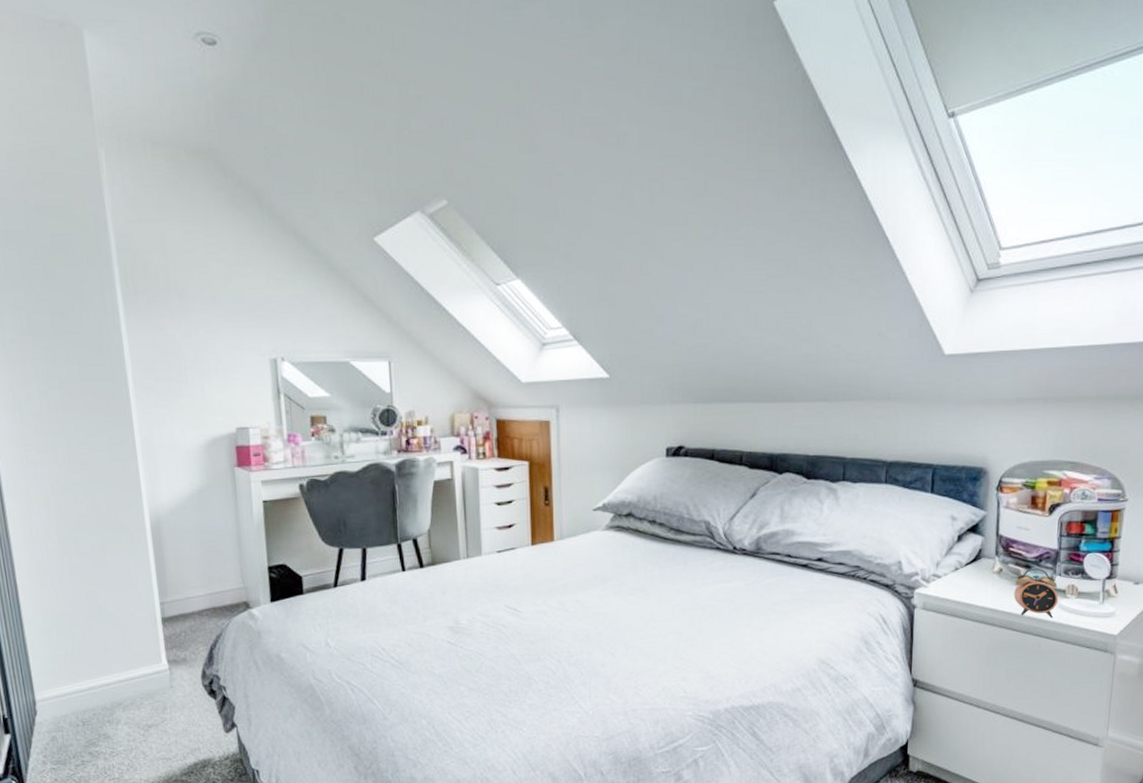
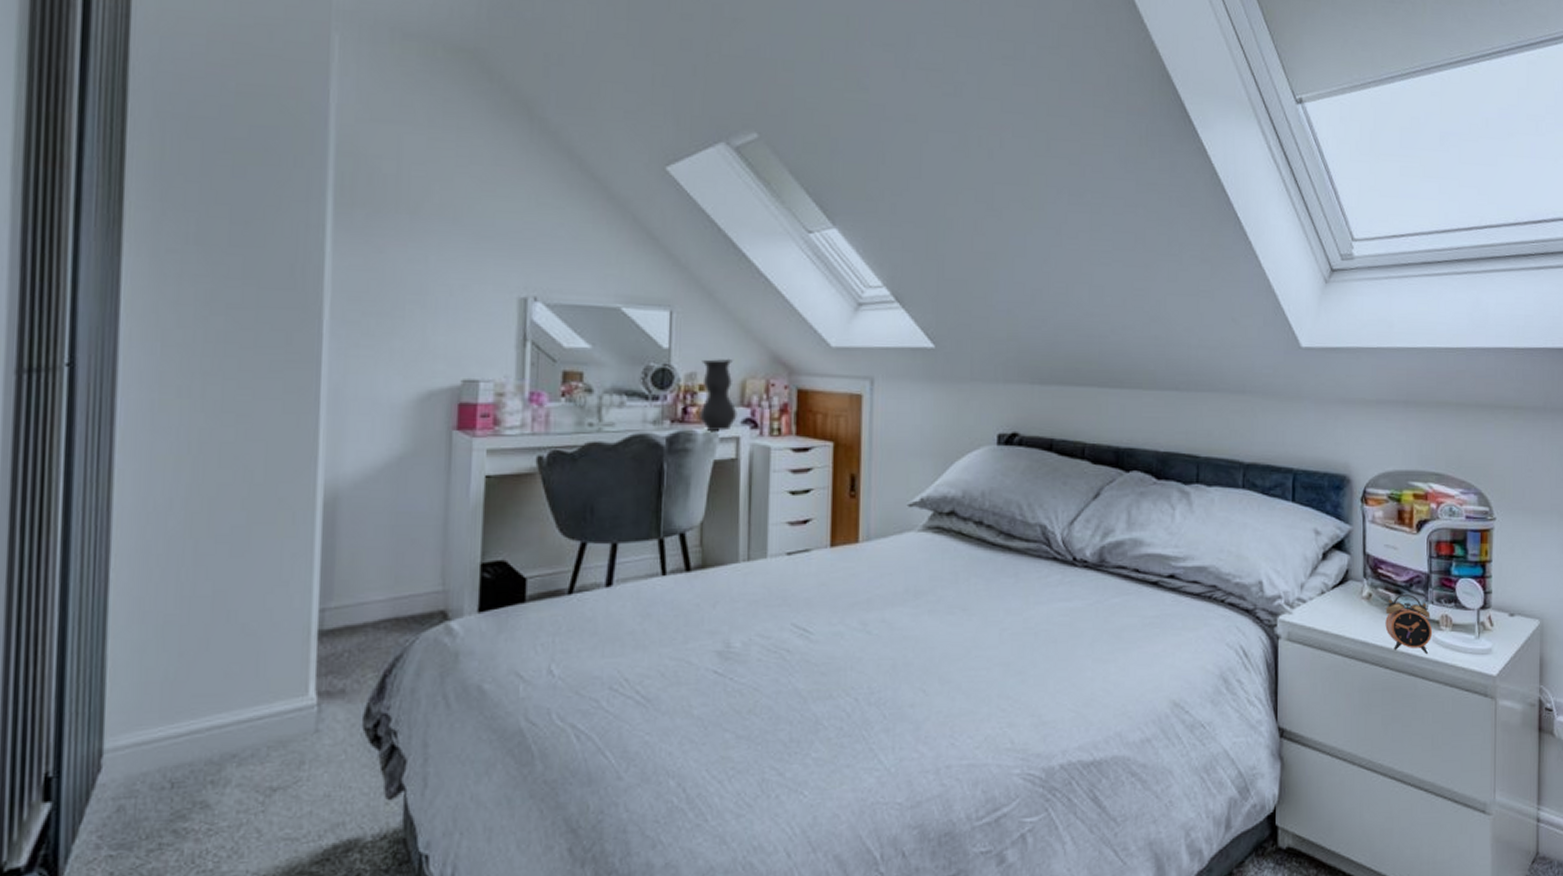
vase: none [417,397,450,457] -> present [698,358,737,431]

